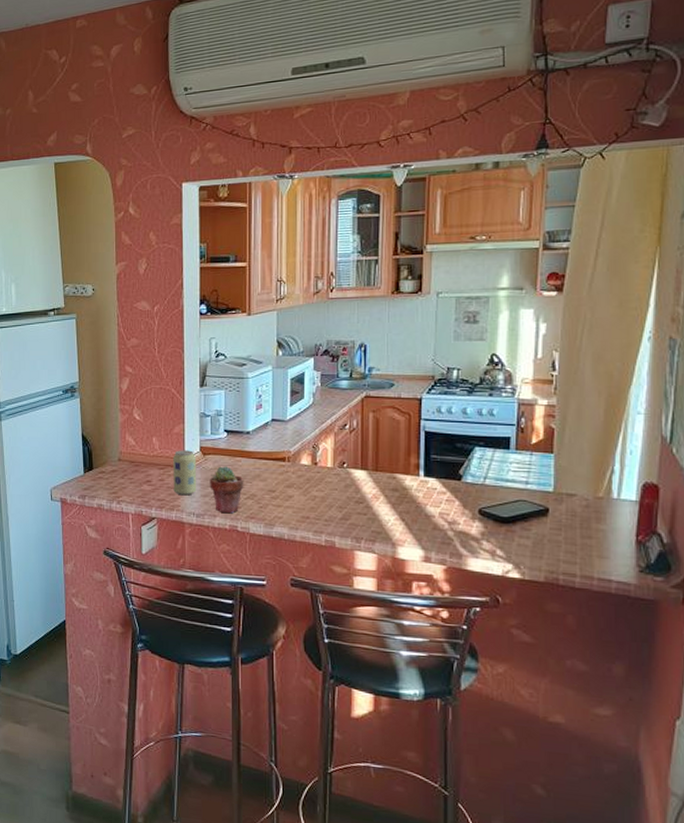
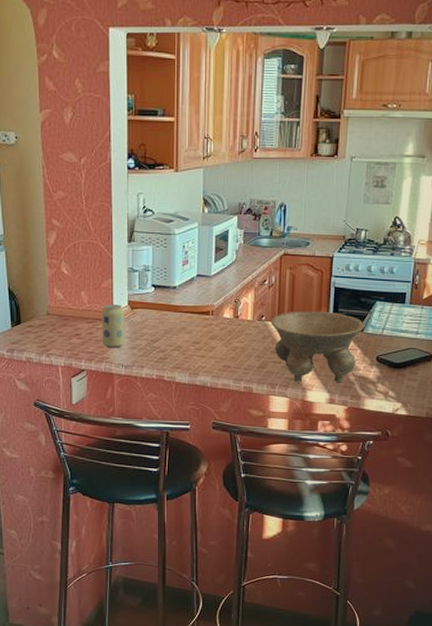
potted succulent: present [209,466,244,514] -> none [137,319,171,365]
bowl: none [353,457,463,539] -> present [270,311,365,383]

